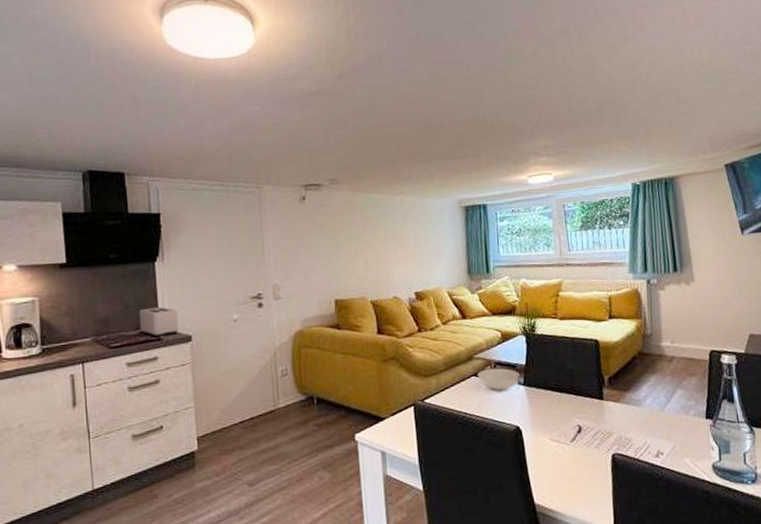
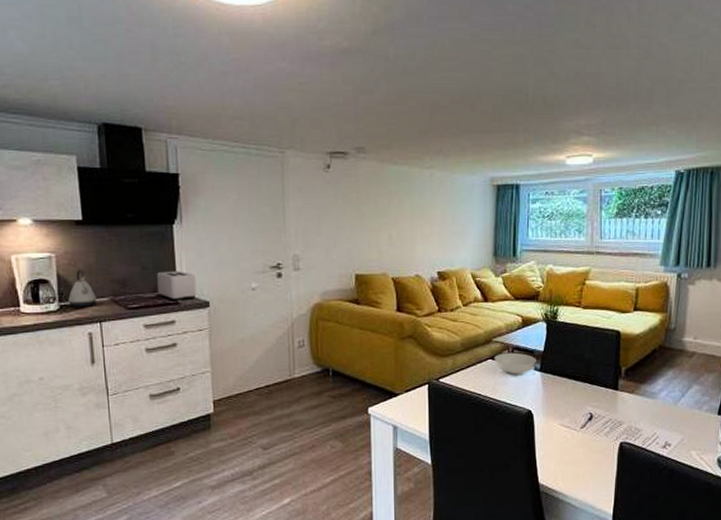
kettle: none [51,311,80,351] -> present [68,269,98,308]

